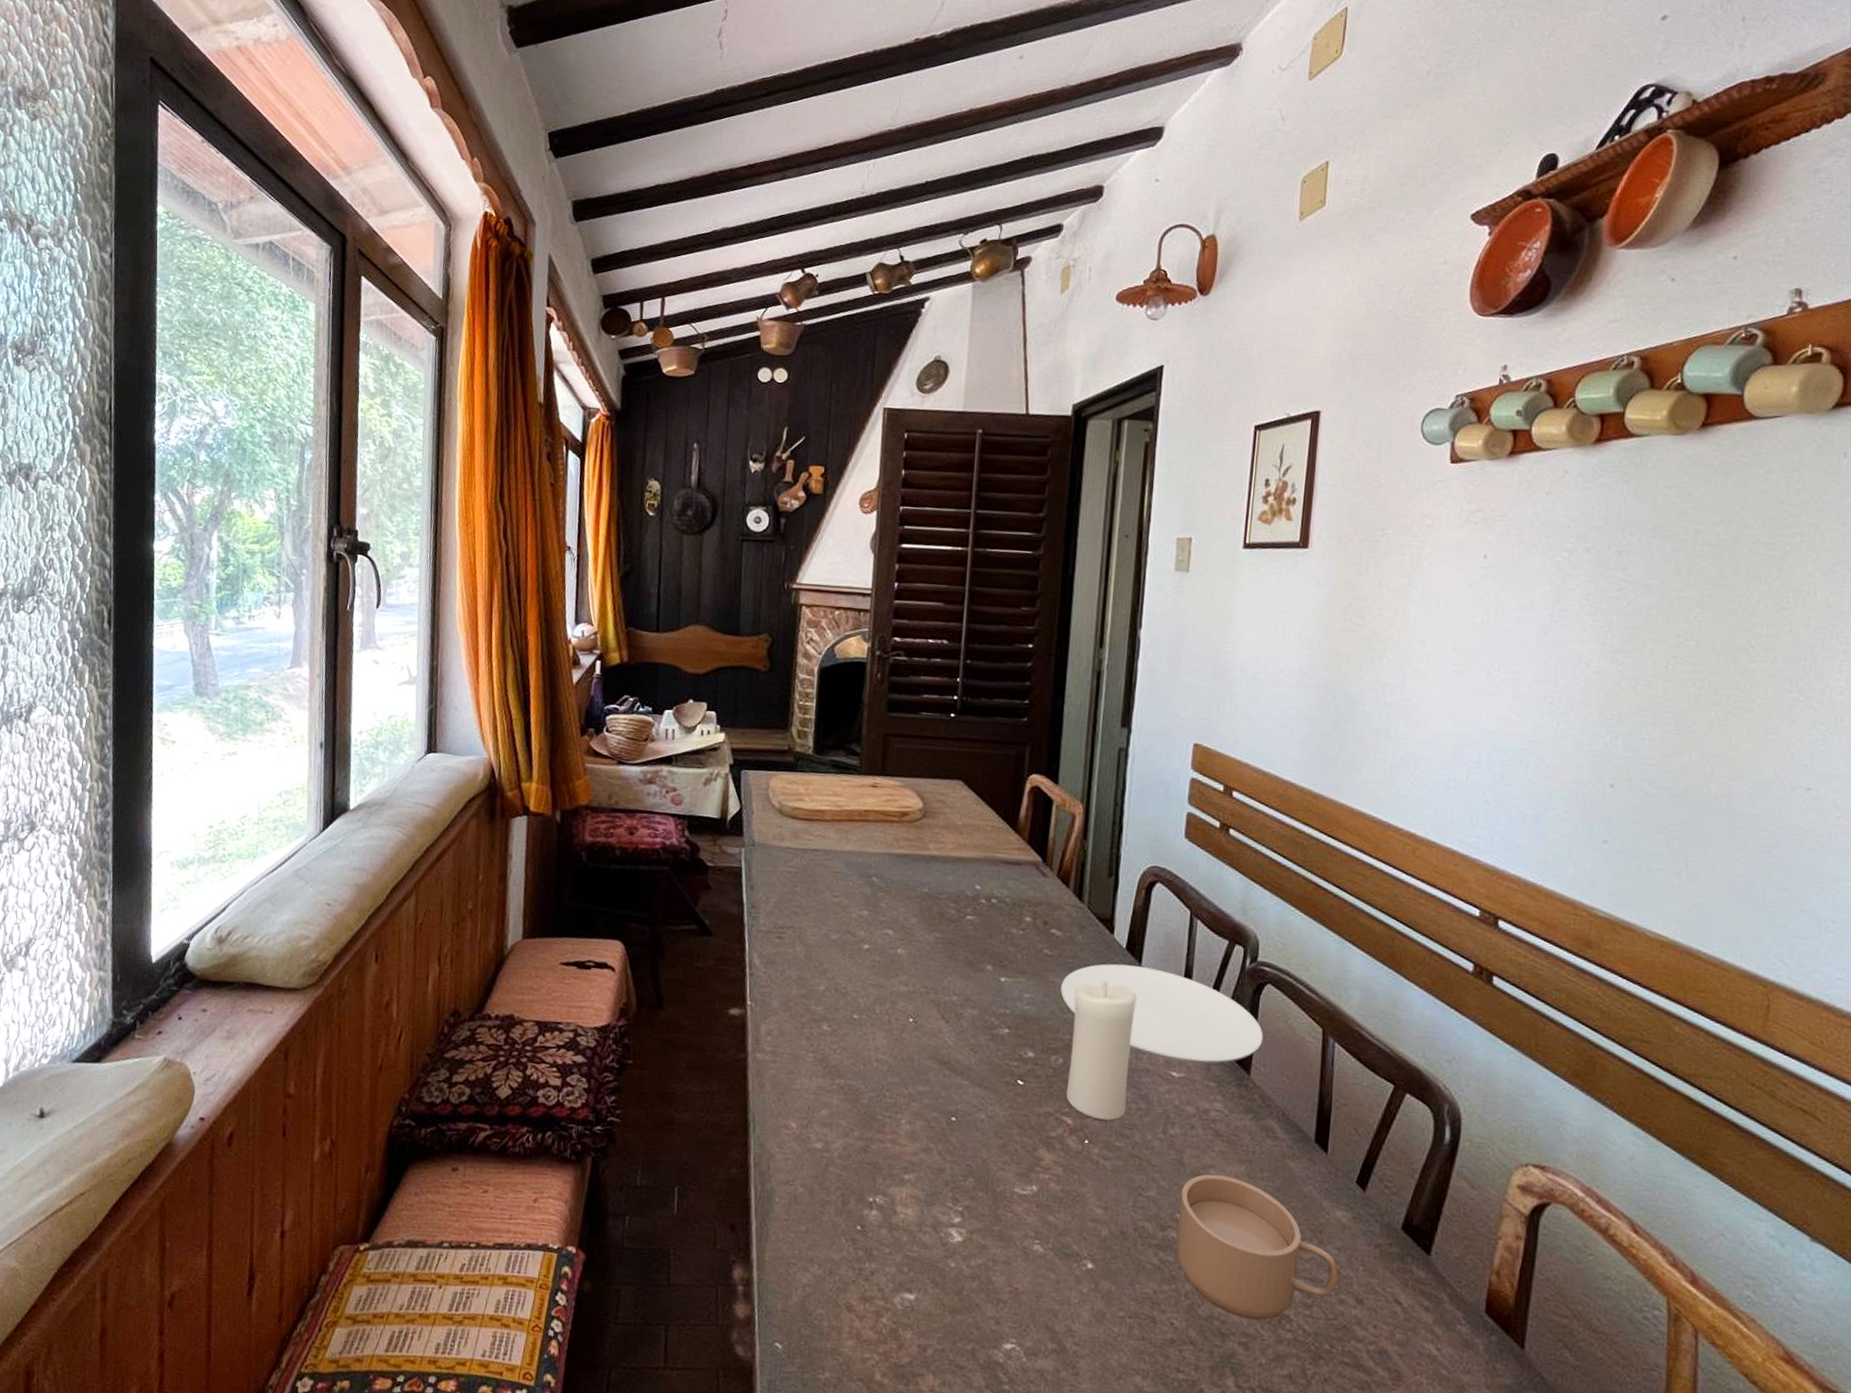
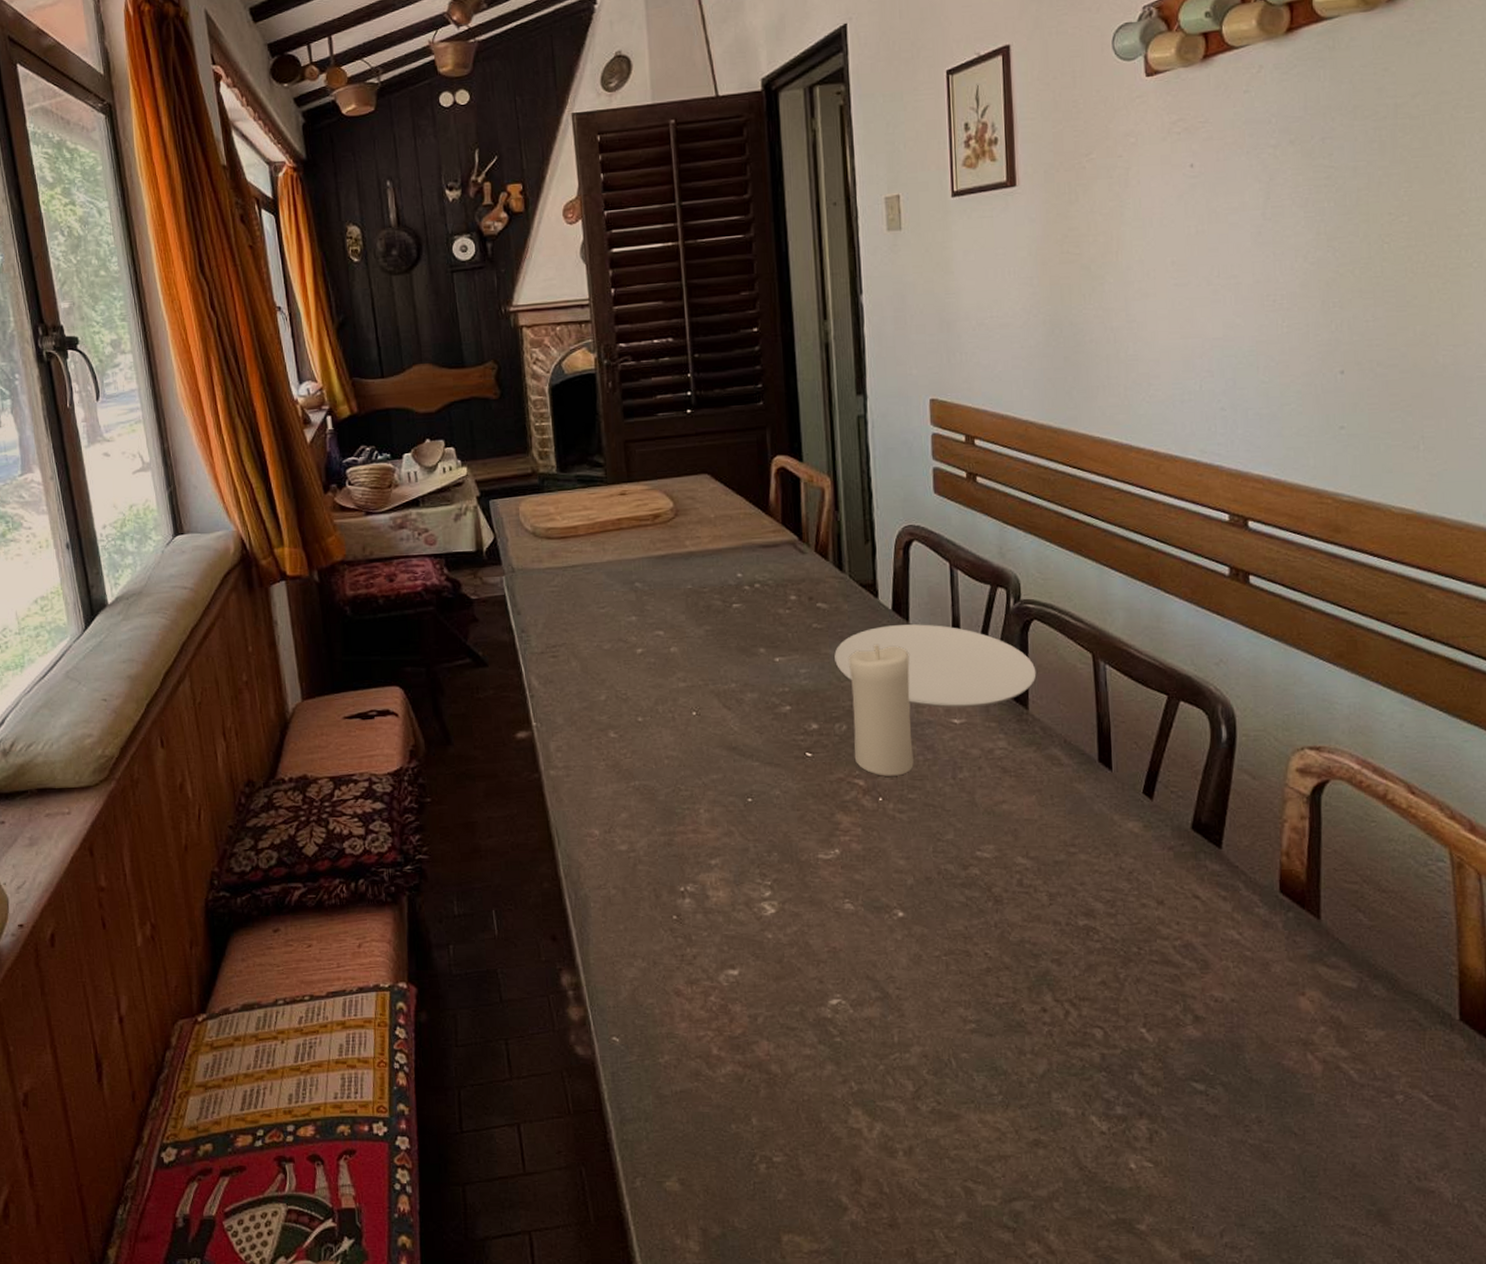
cup: present [1175,1174,1338,1321] -> none [978,808,1137,937]

